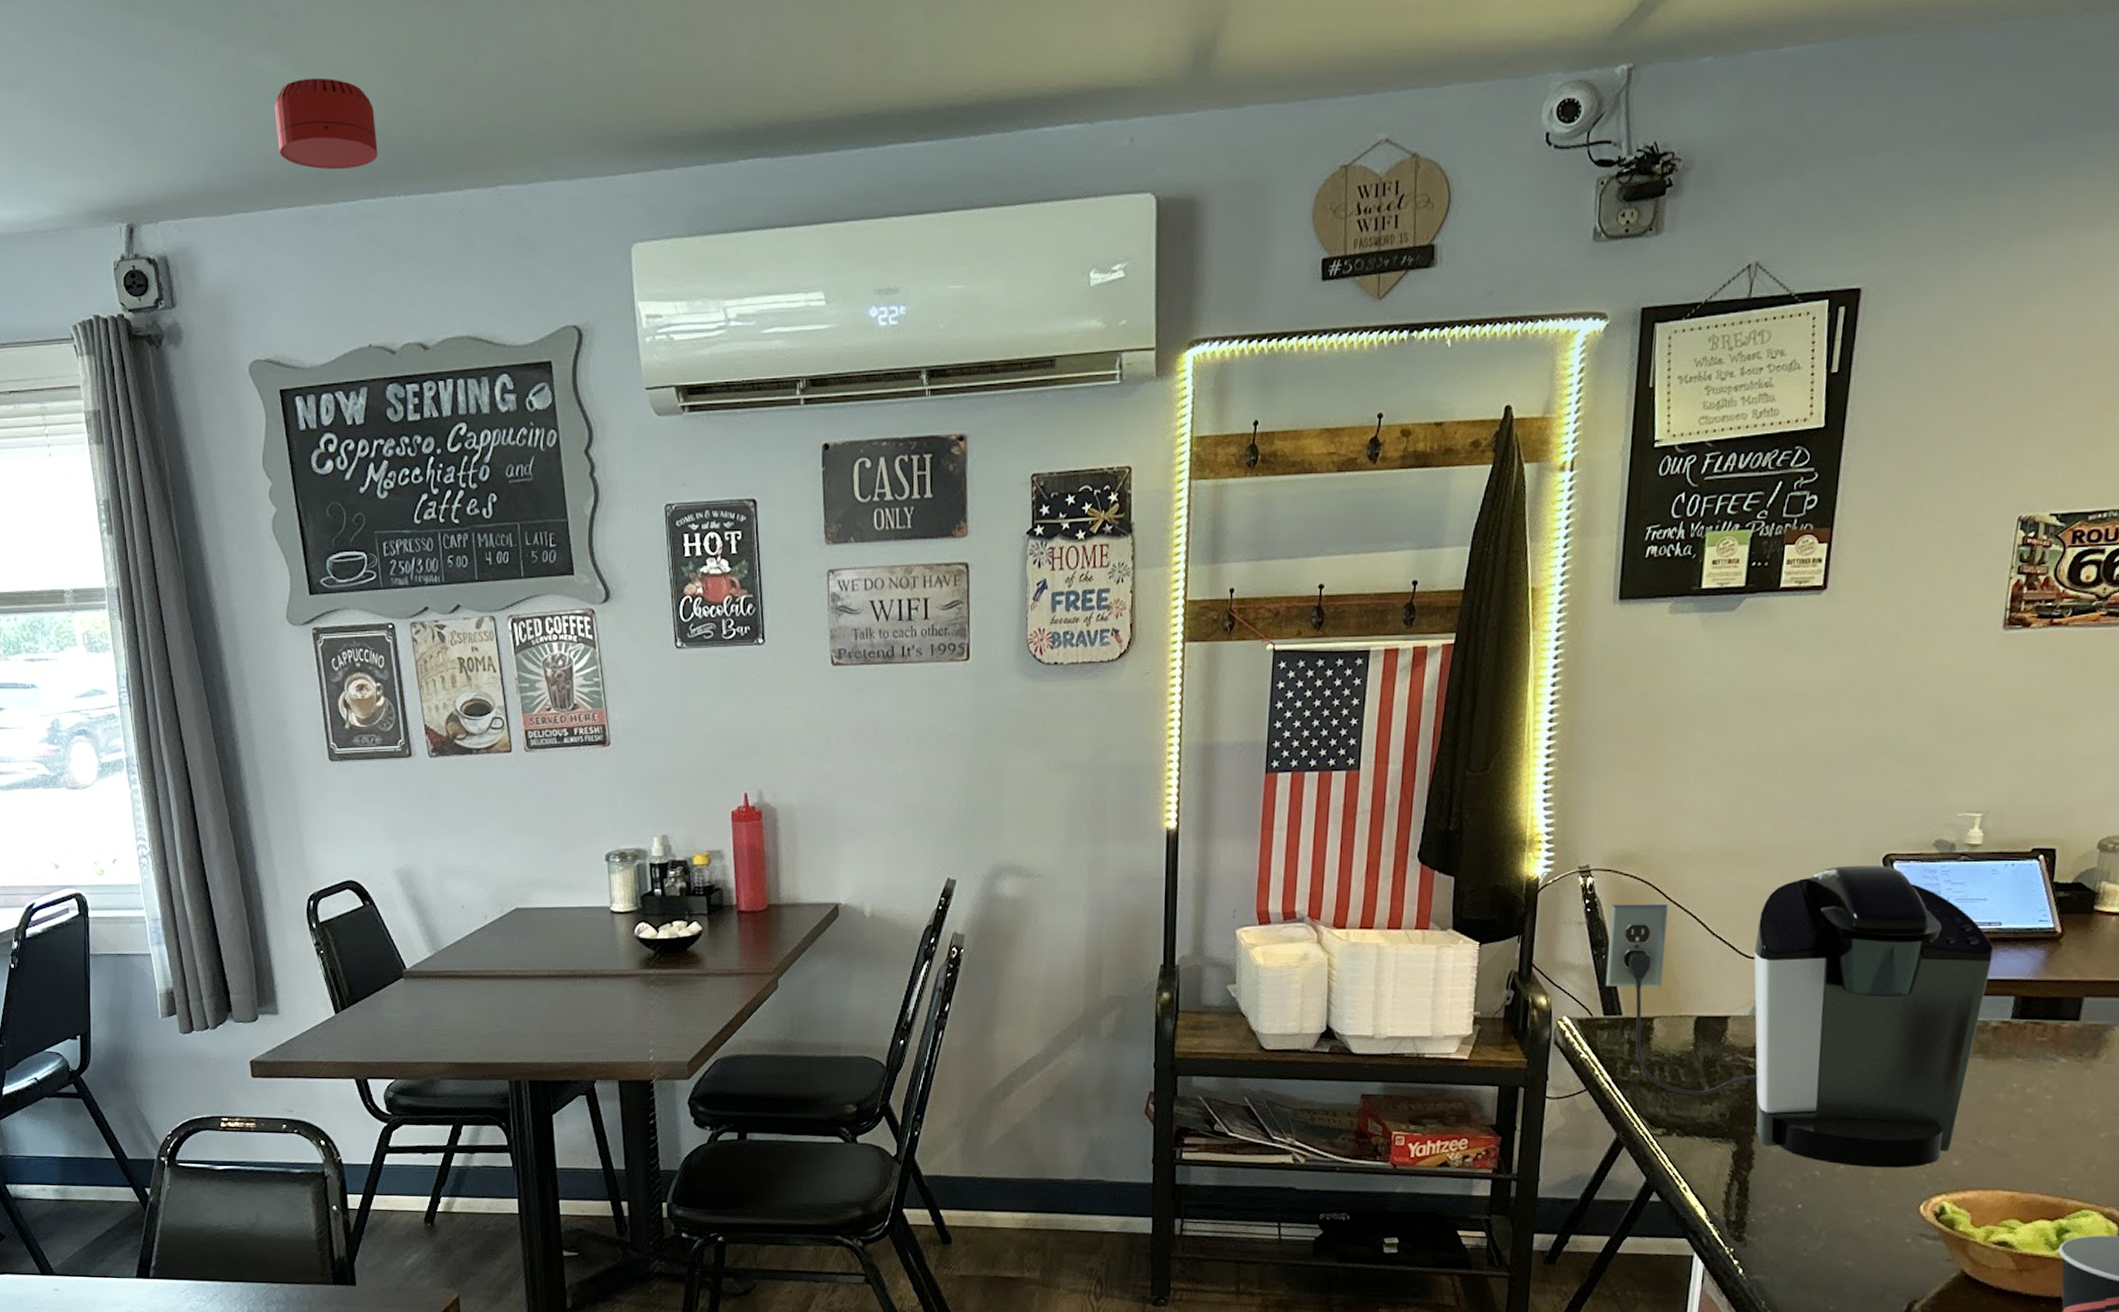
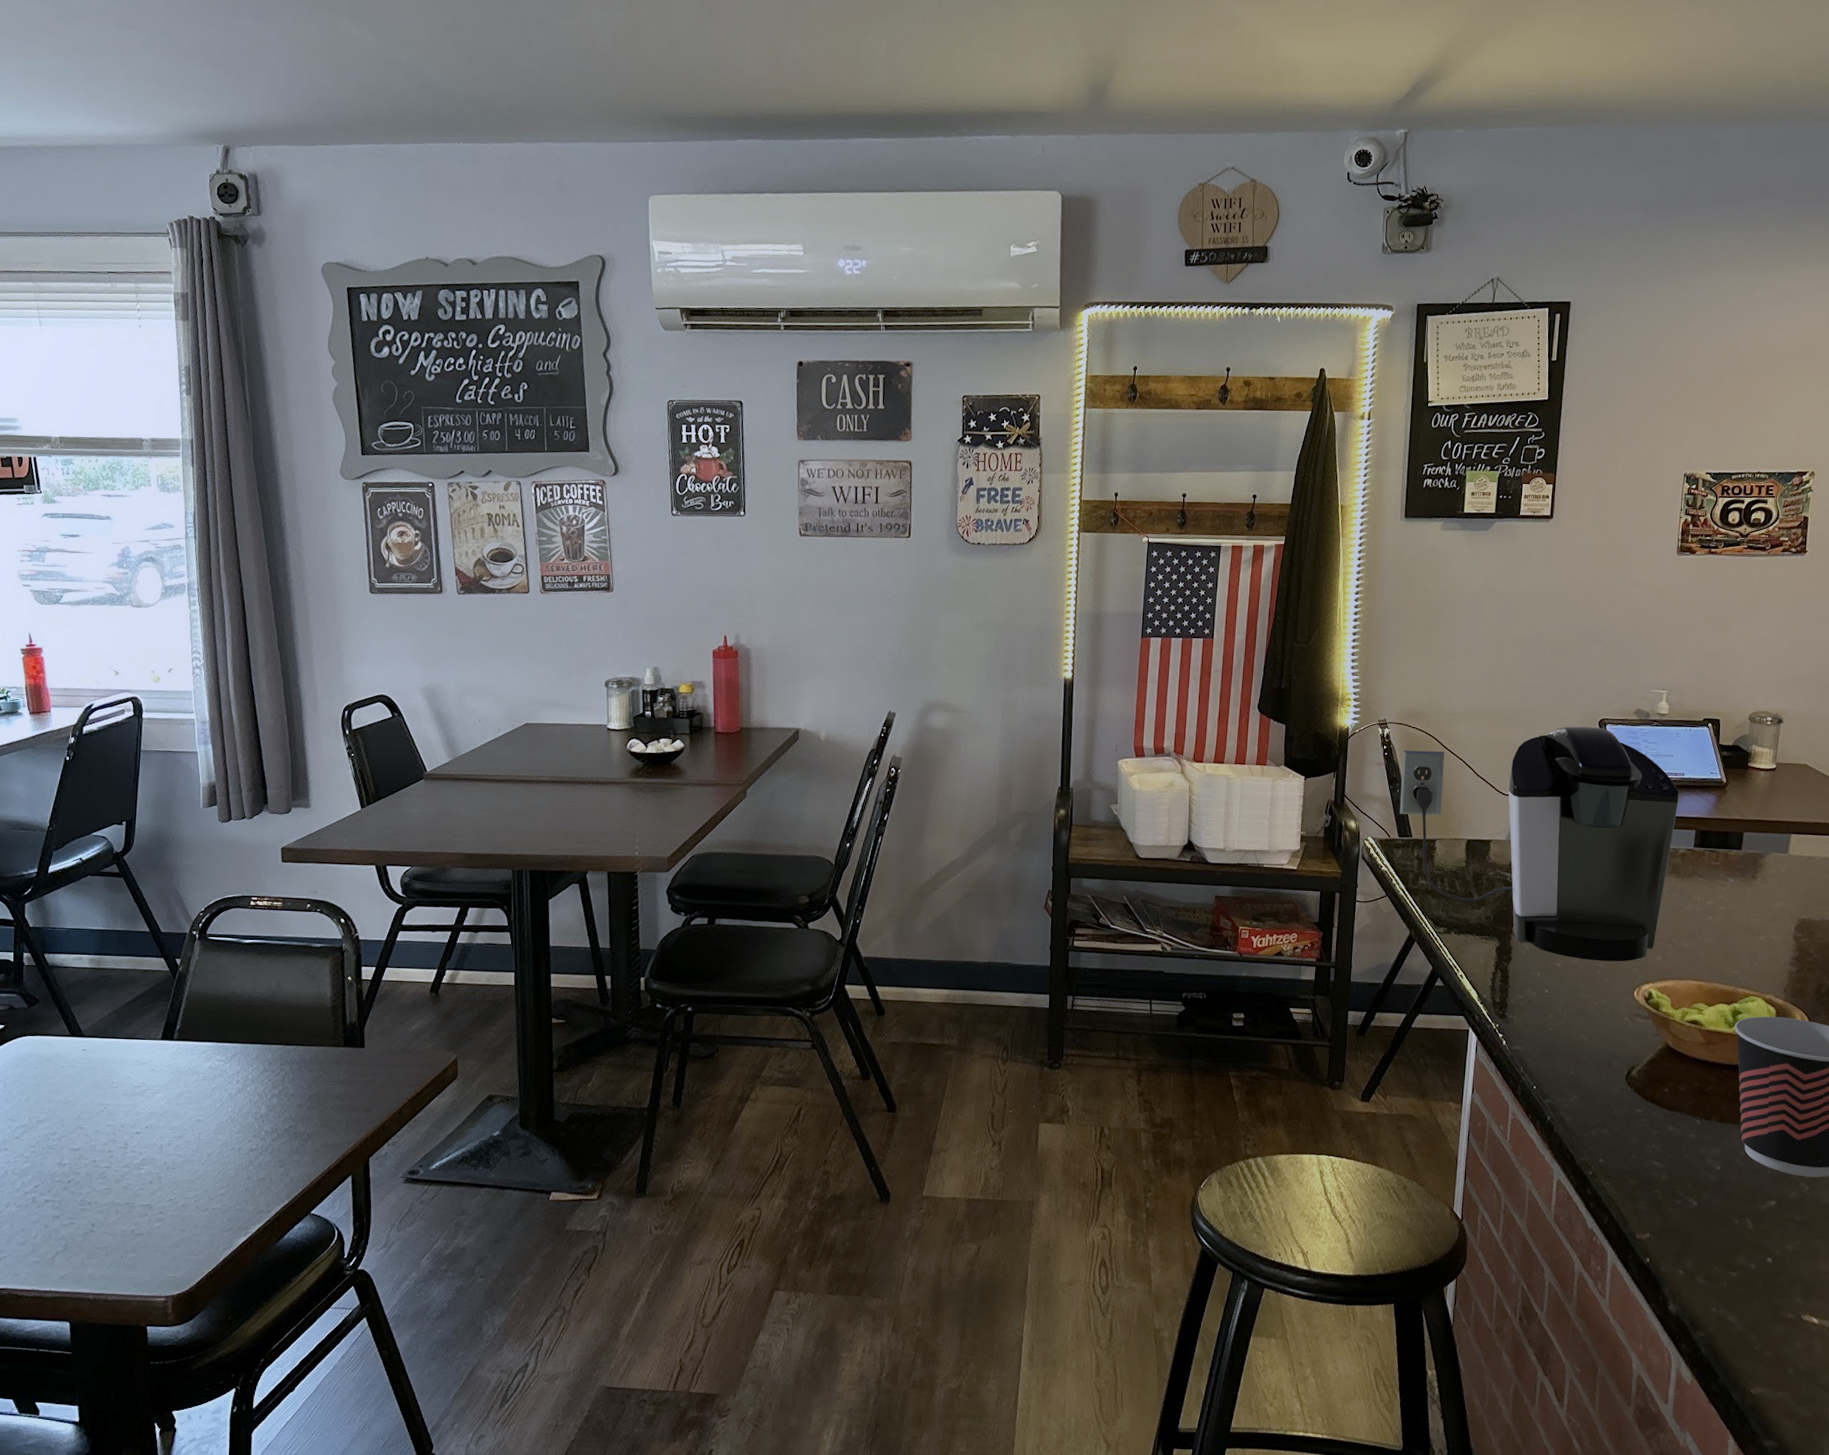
smoke detector: present [274,77,378,170] -> none [357,45,443,119]

